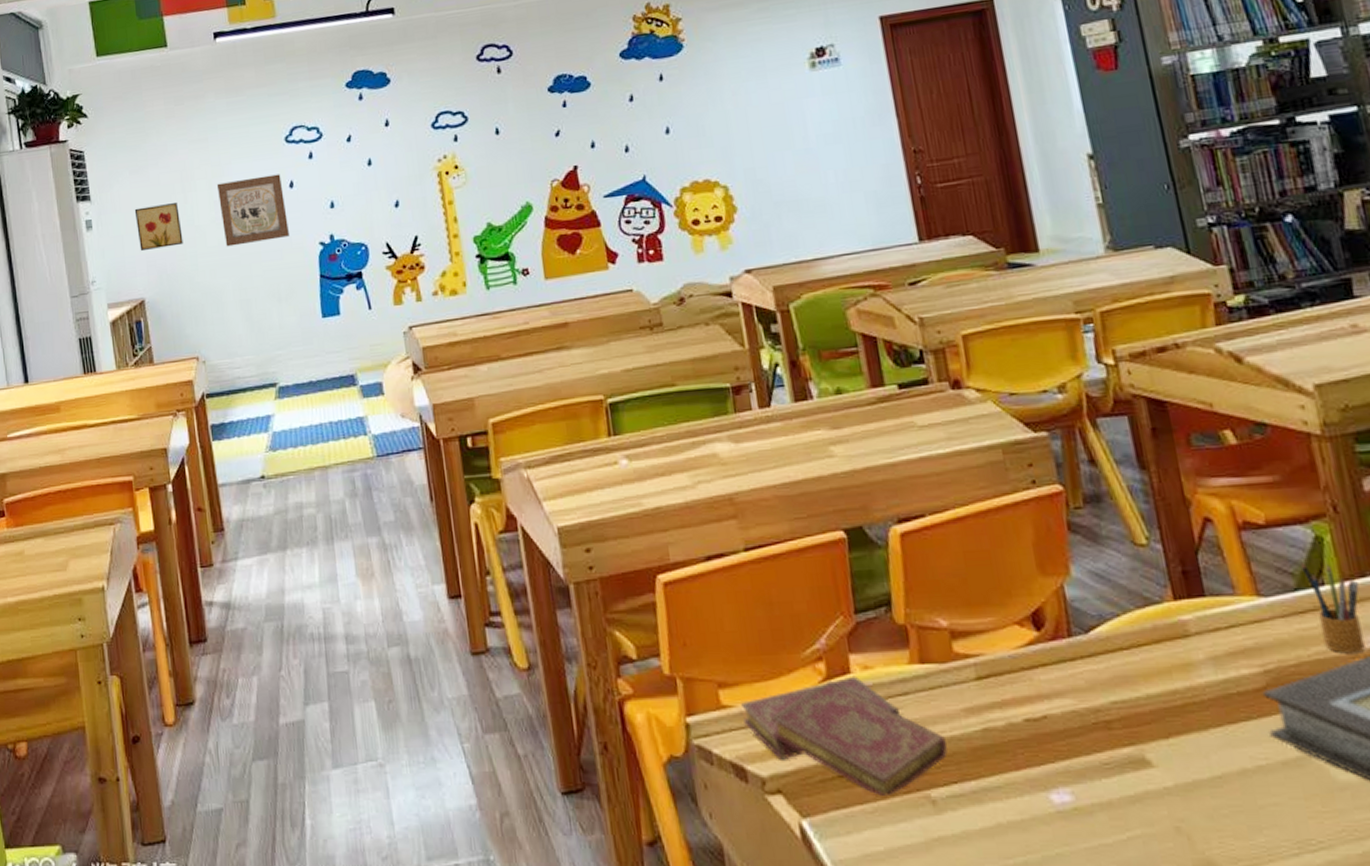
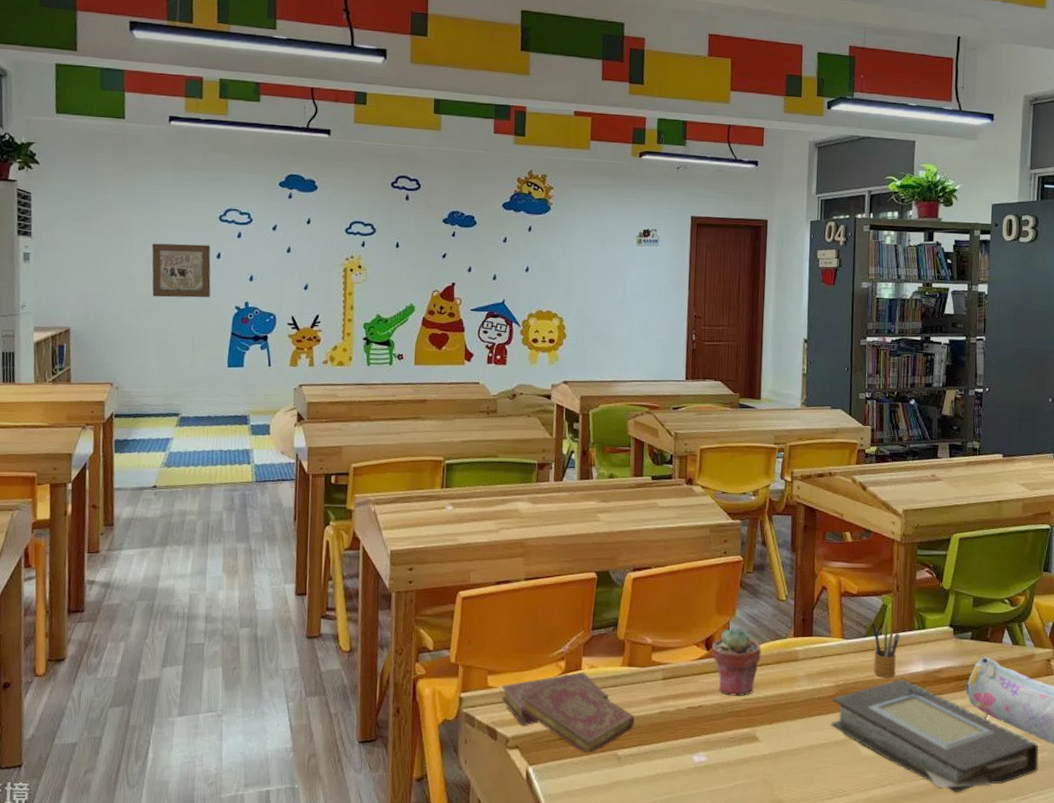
wall art: present [134,203,183,252] -> none [72,250,114,289]
potted succulent: none [1042,592,1127,698] -> present [711,627,761,696]

